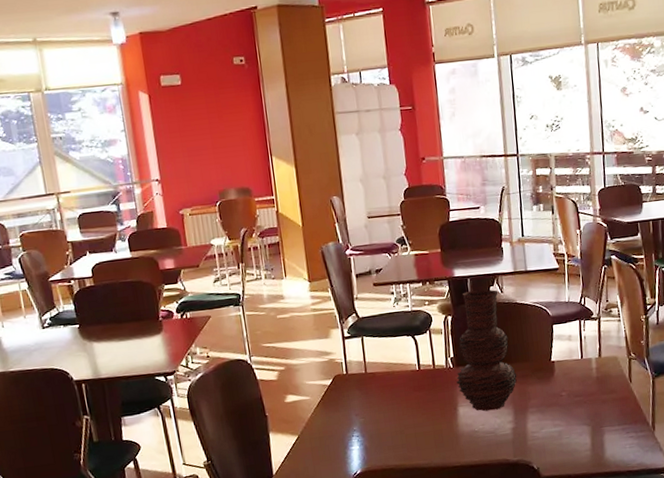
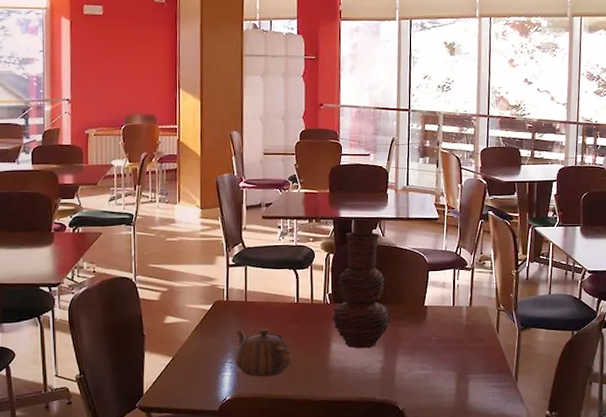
teapot: none [359,398,419,449] -> present [235,328,291,377]

